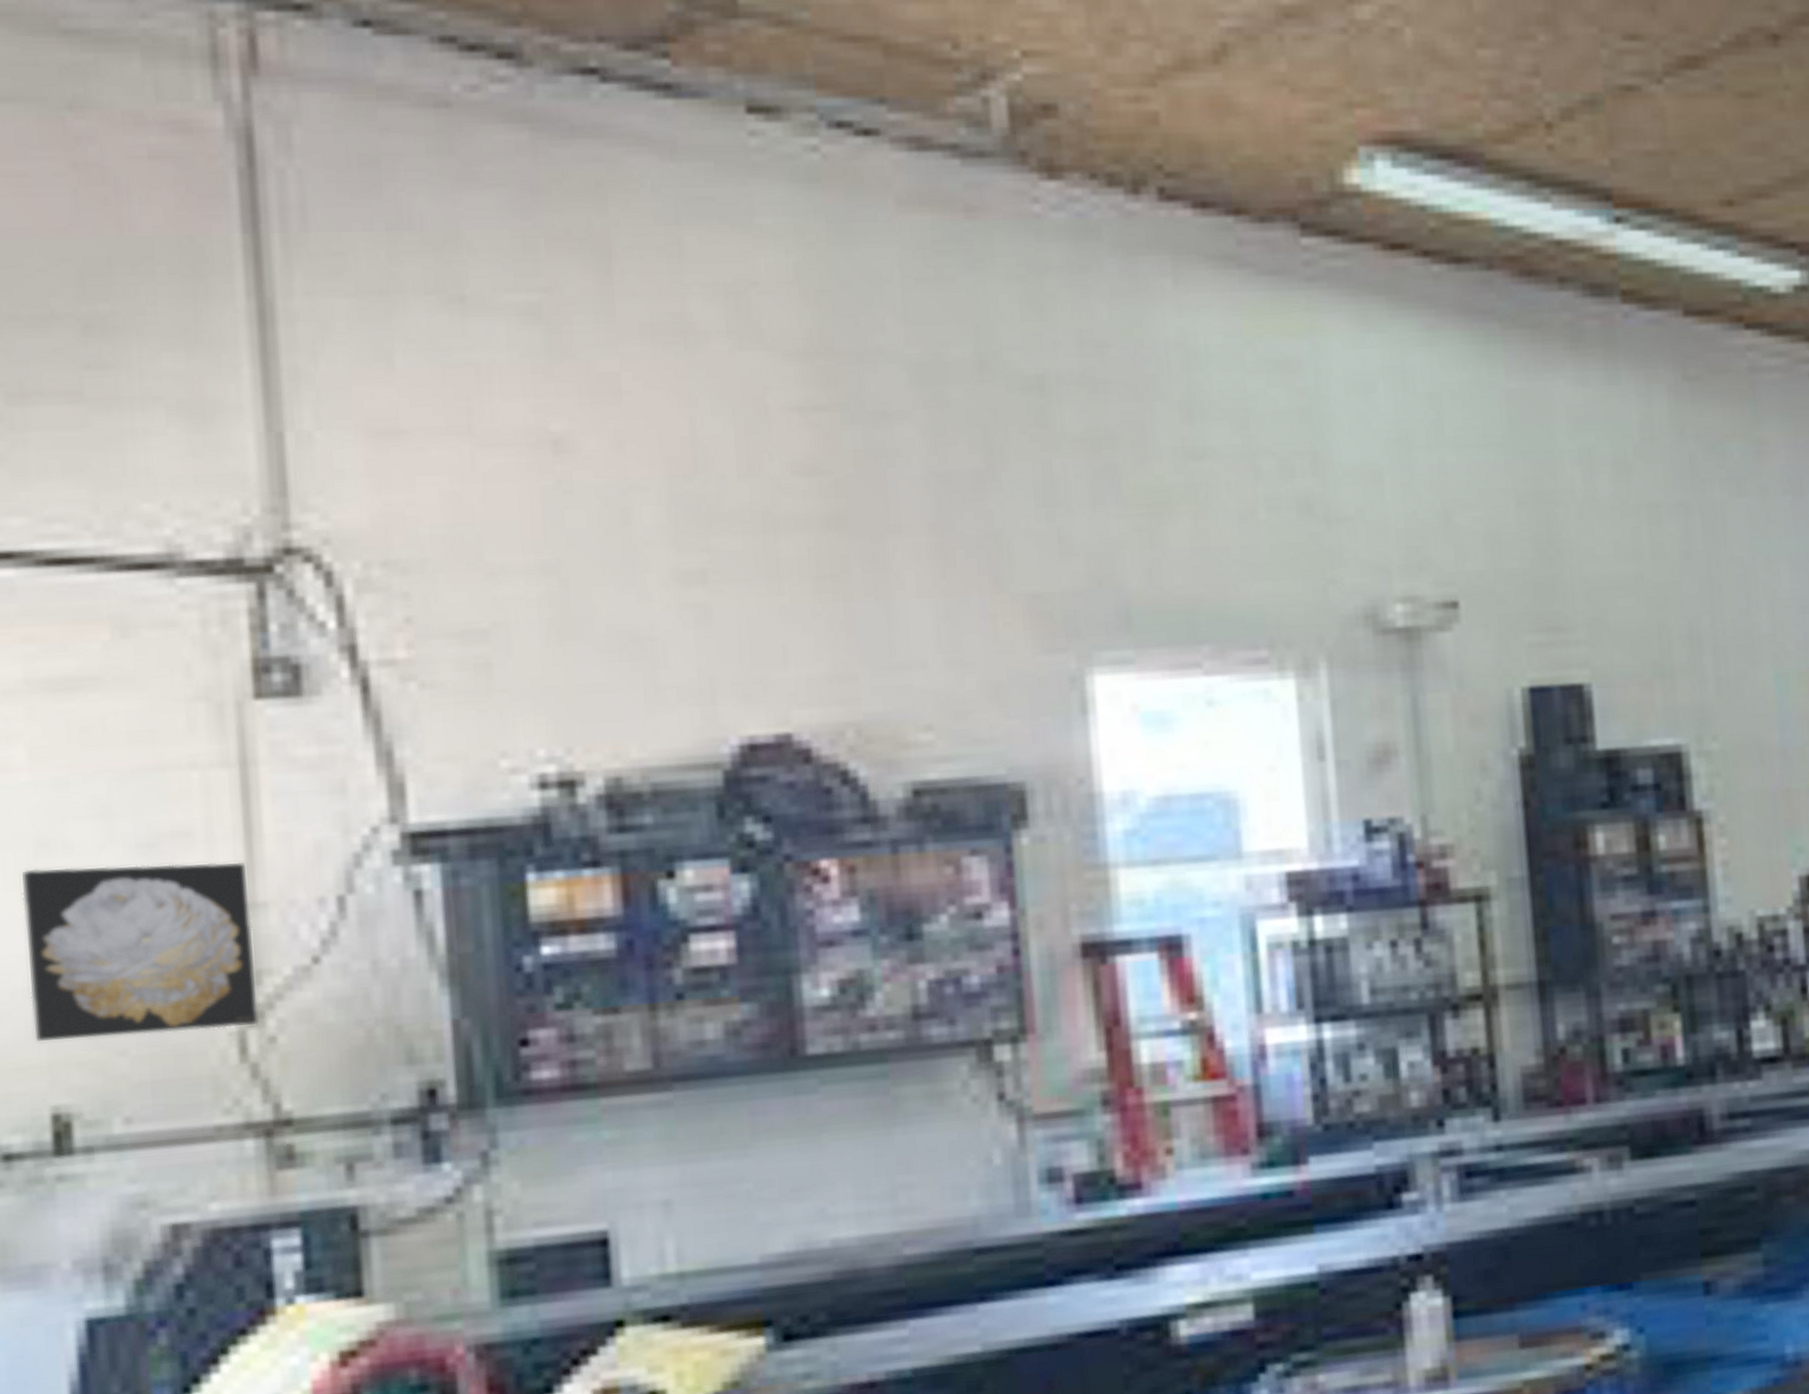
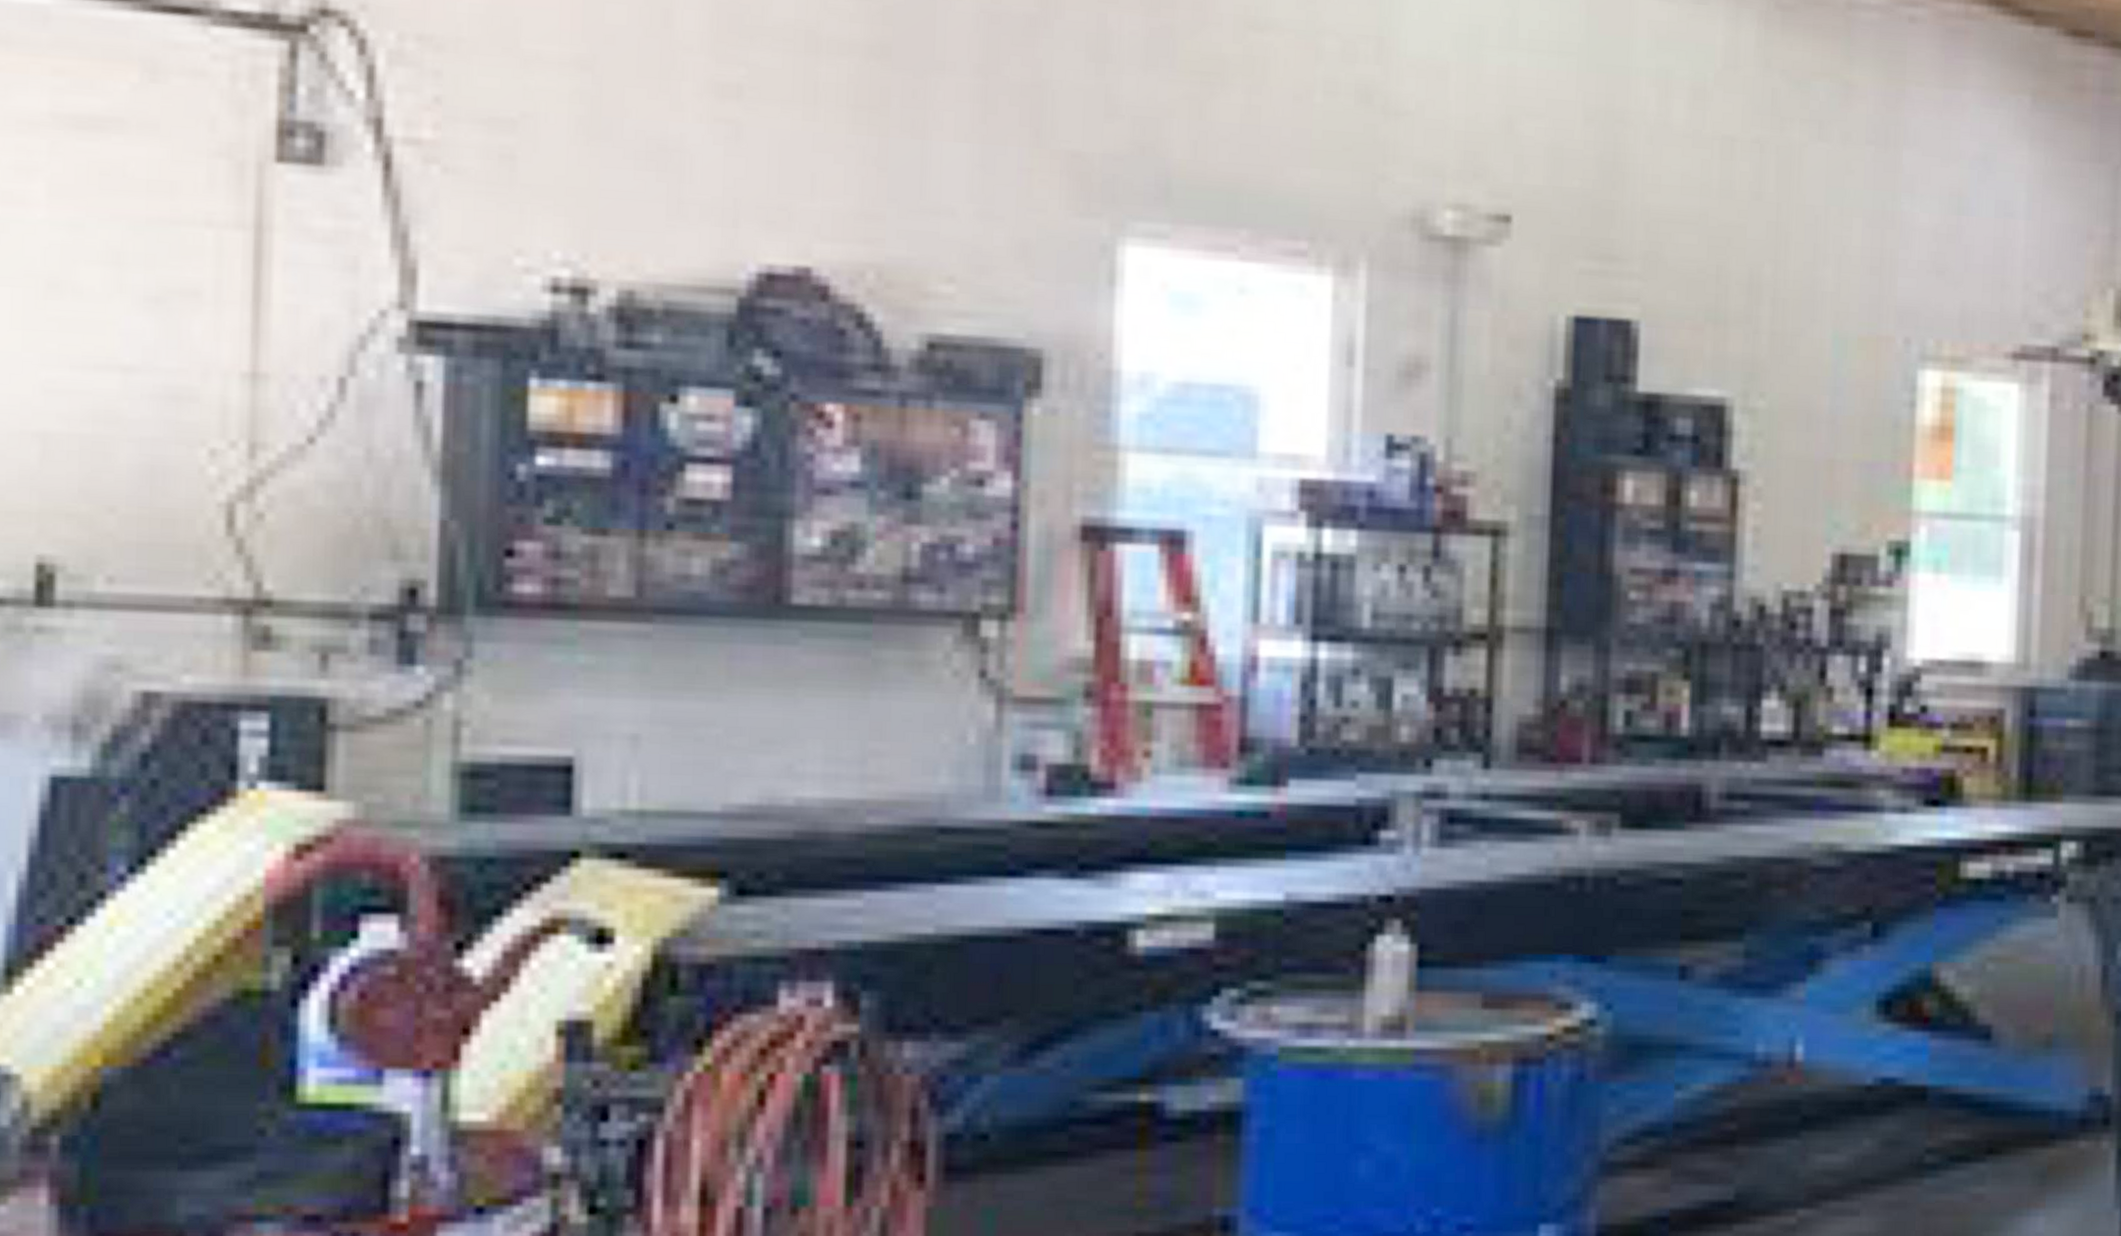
wall art: present [22,861,260,1043] -> none [25,309,253,500]

